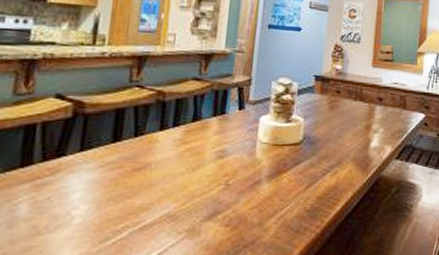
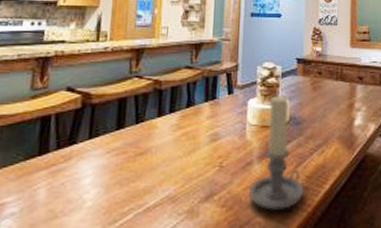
candle holder: none [256,112,314,231] -> present [249,94,304,210]

